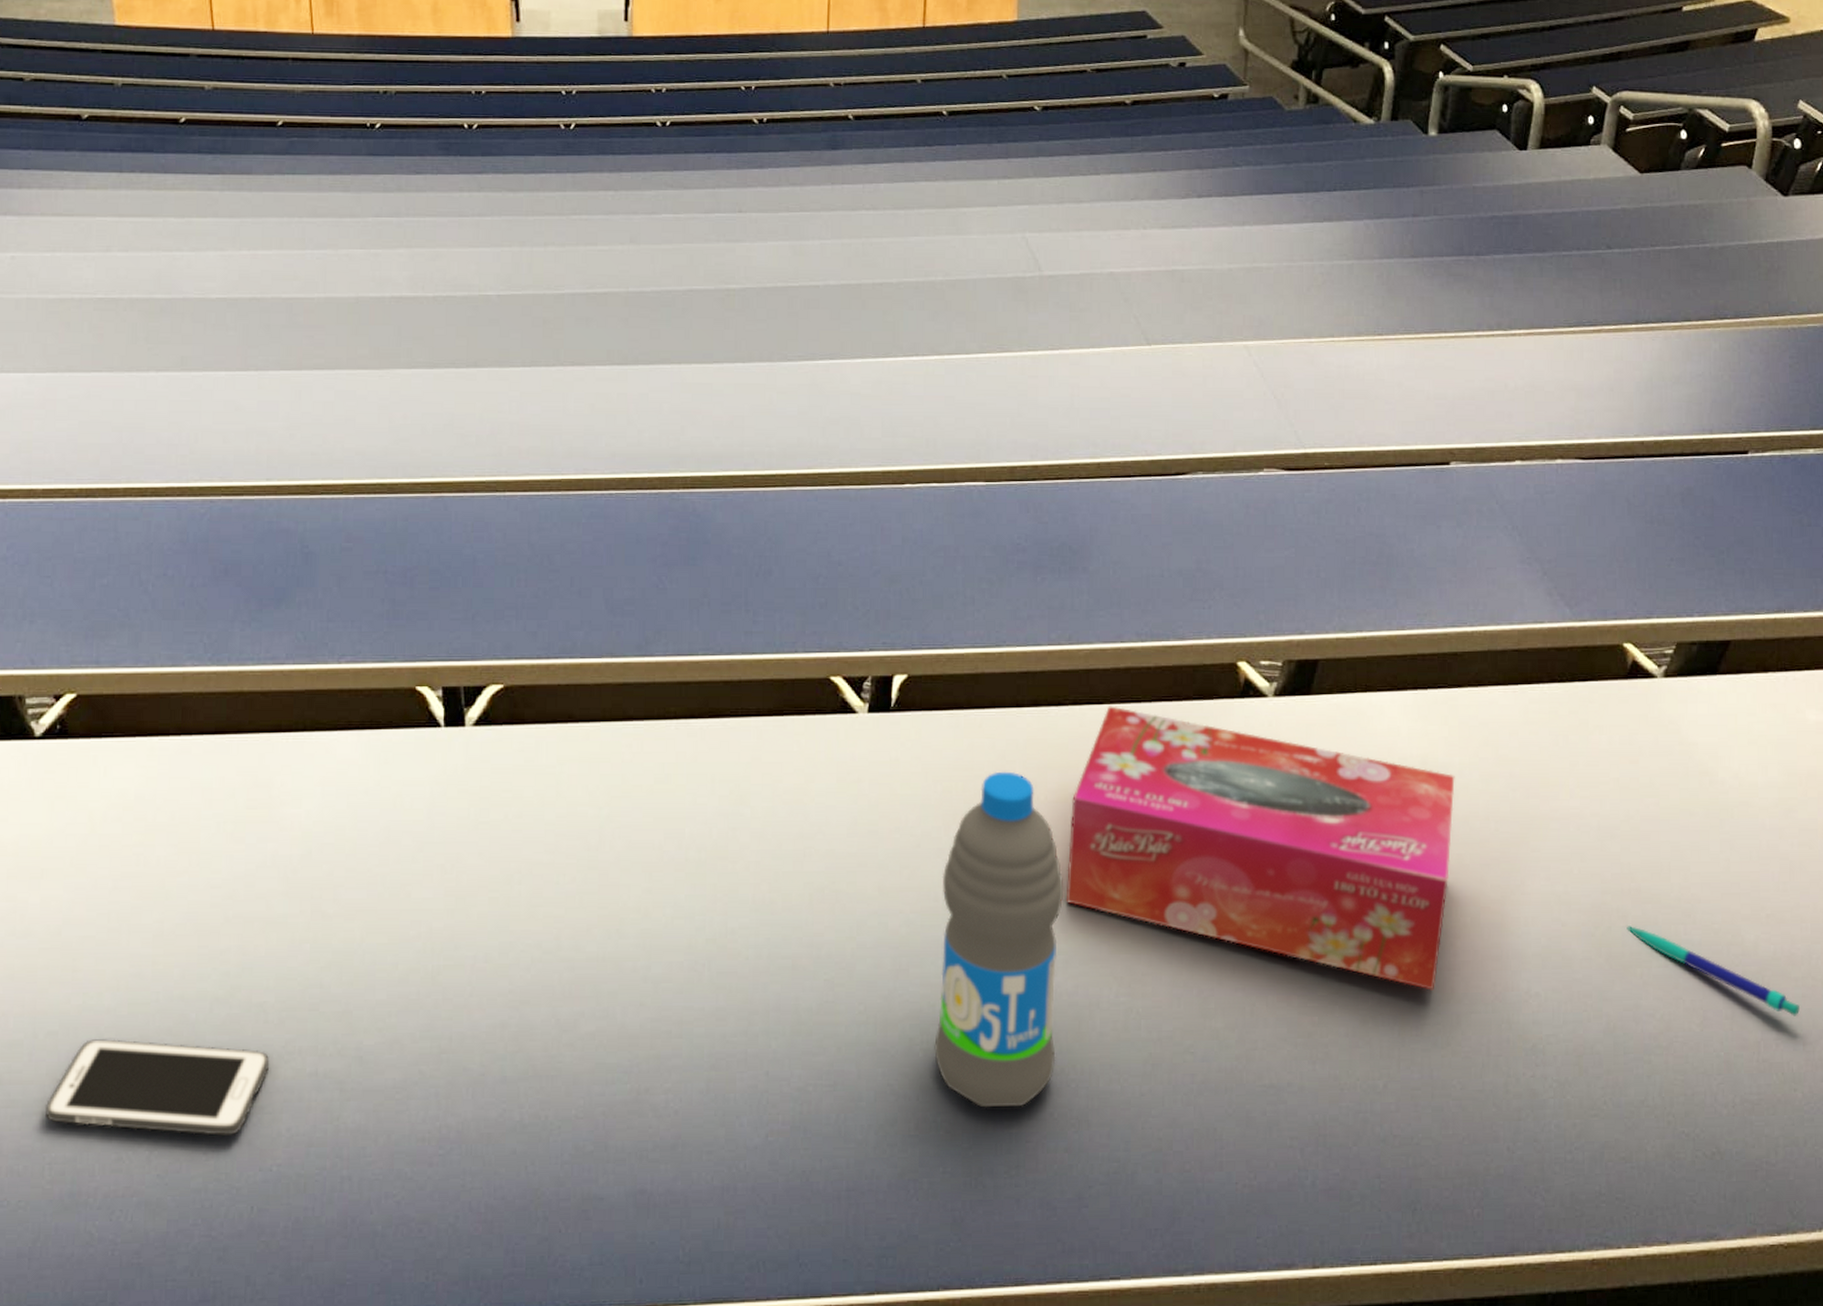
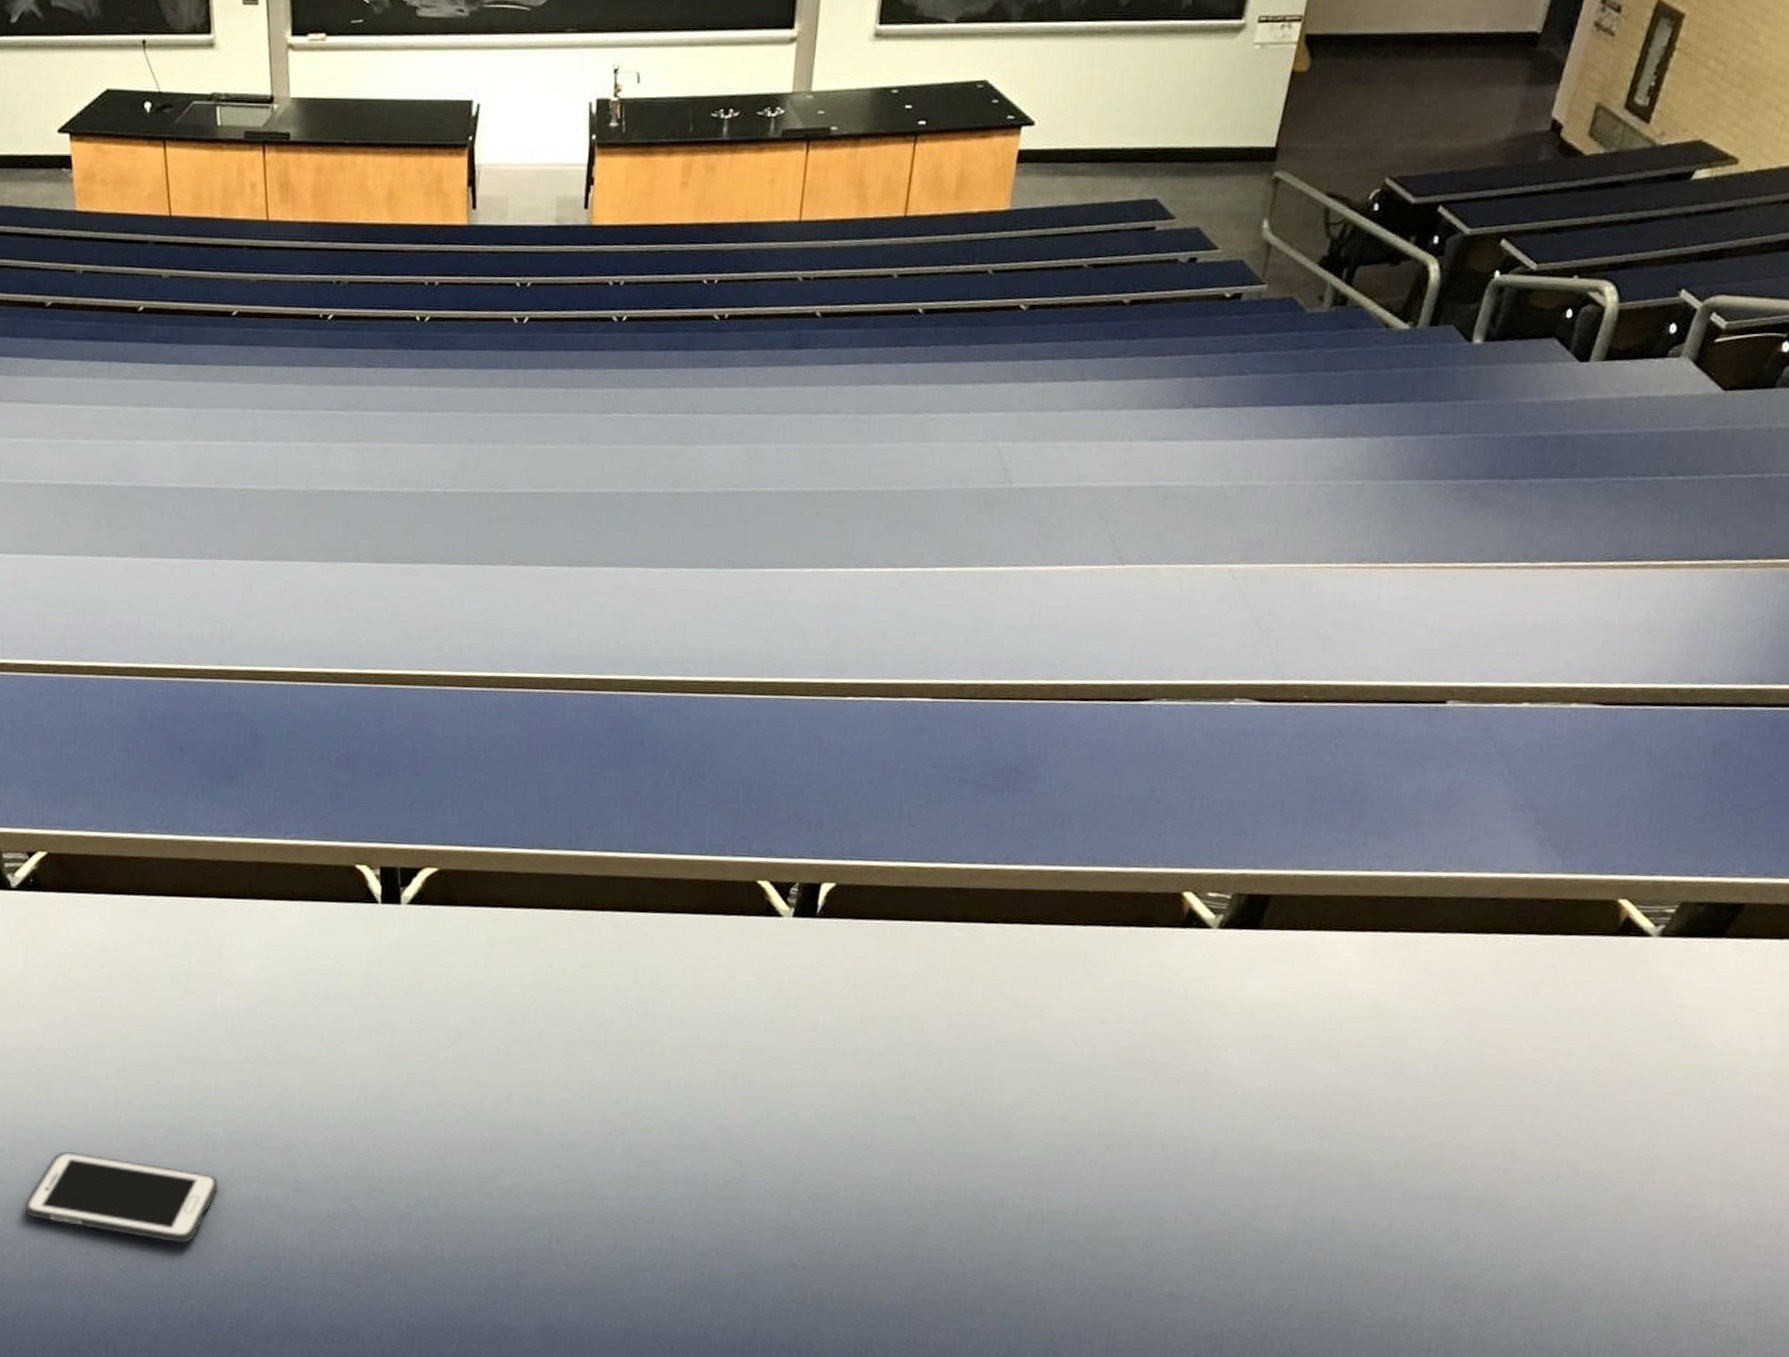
water bottle: present [934,771,1064,1108] -> none [834,981,979,1290]
tissue box: present [1065,706,1455,990] -> none [978,926,1407,1223]
pen: present [1627,926,1800,1016] -> none [1575,1179,1758,1282]

